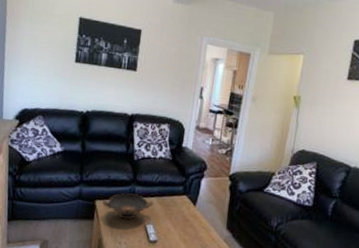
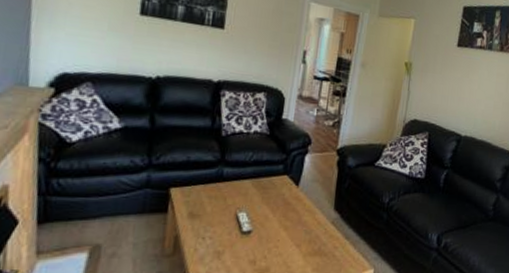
decorative bowl: present [103,193,154,220] -> none [180,177,247,209]

